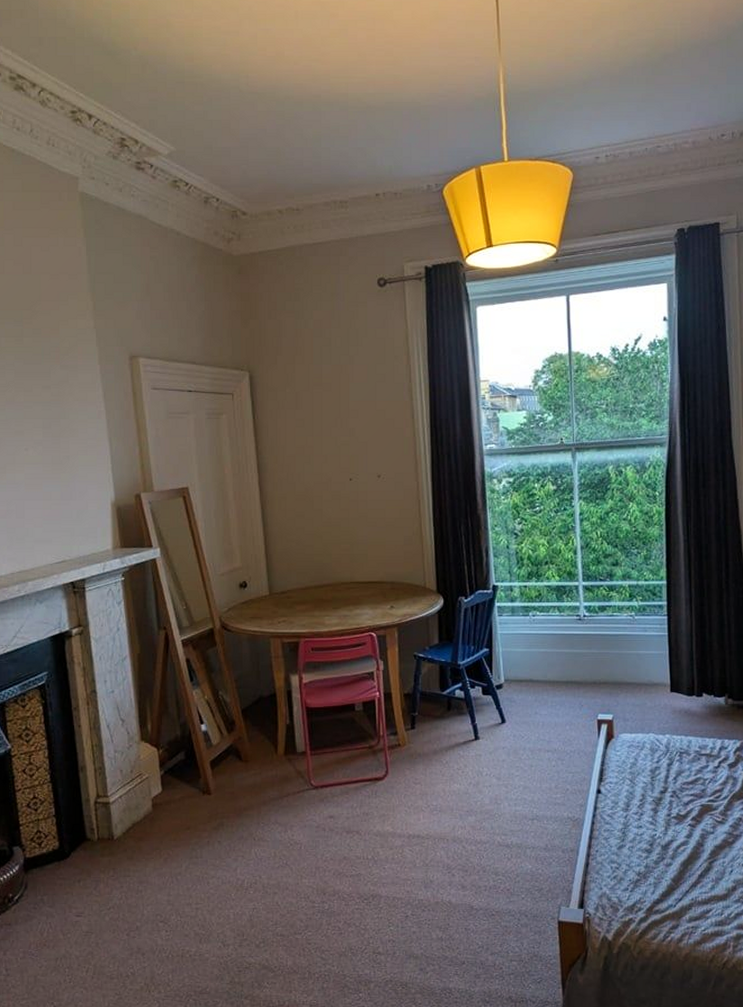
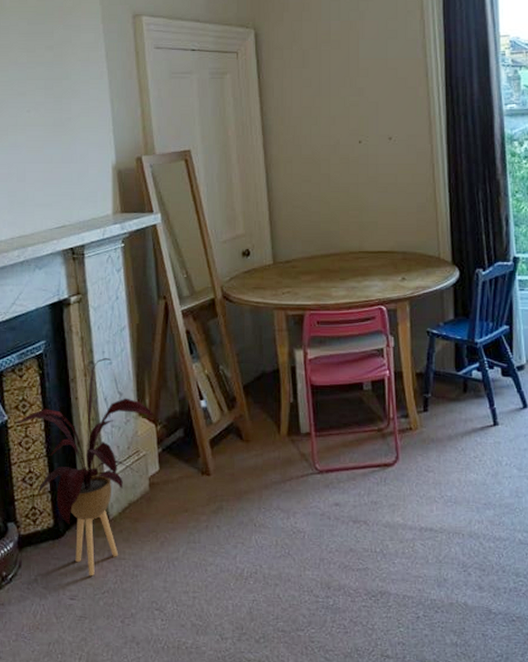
house plant: none [17,686,156,894] -> present [13,357,154,576]

